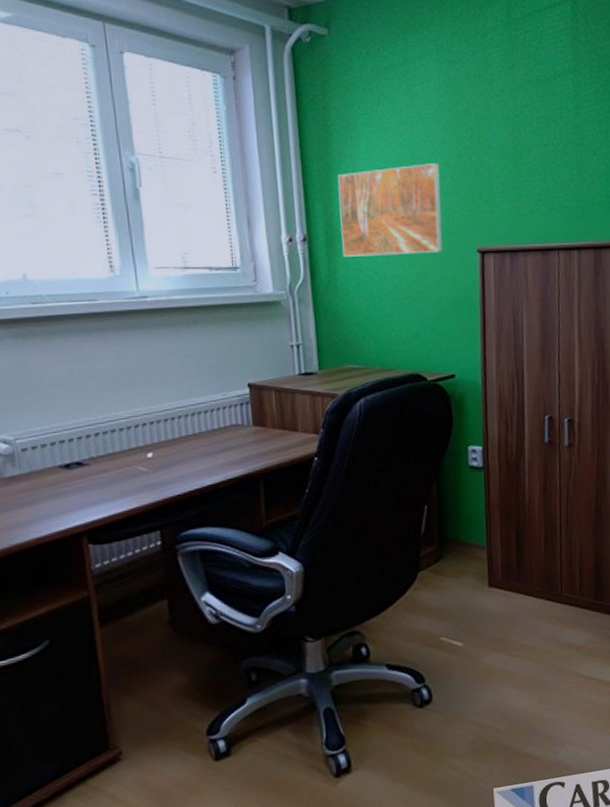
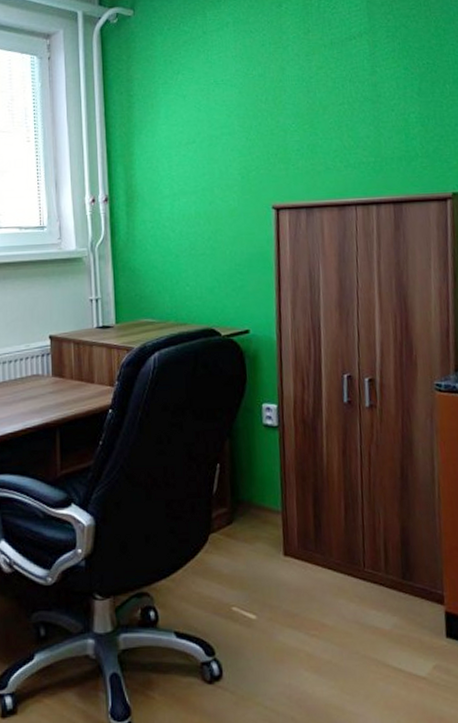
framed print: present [337,163,443,257] -> none [138,125,238,216]

